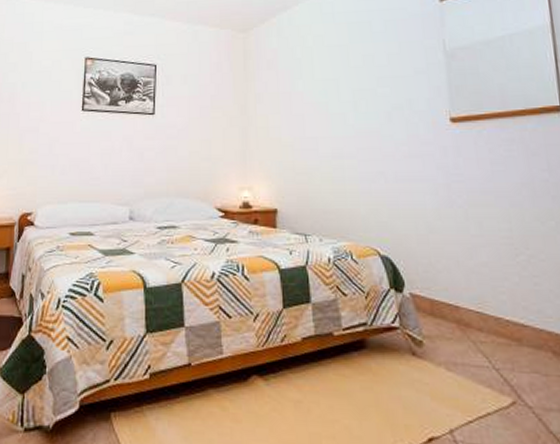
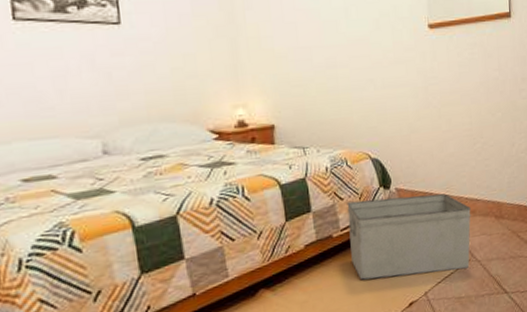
storage bin: none [350,299,516,413] -> present [347,193,471,280]

